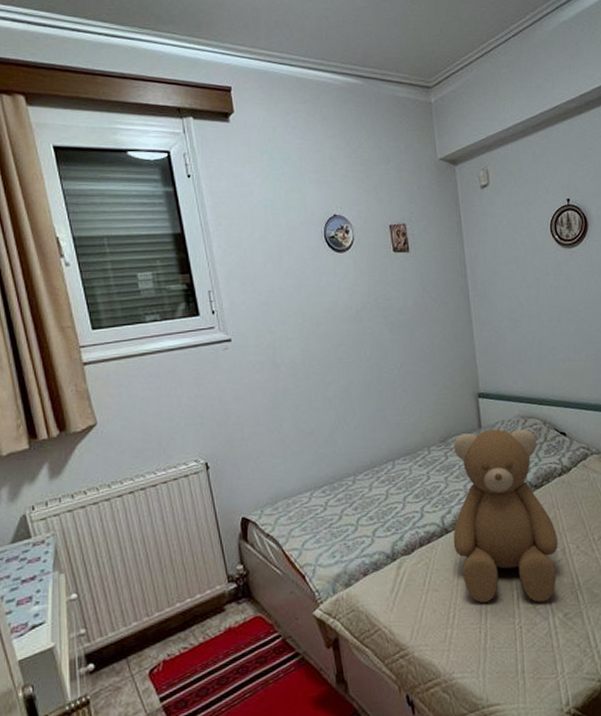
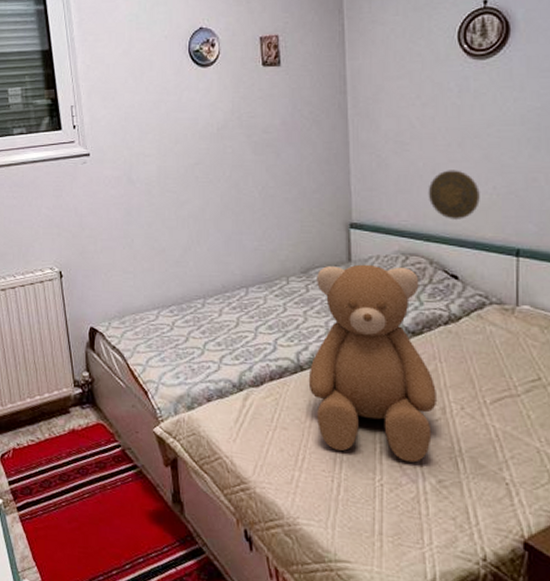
decorative plate: none [537,342,577,385] -> present [428,170,480,221]

